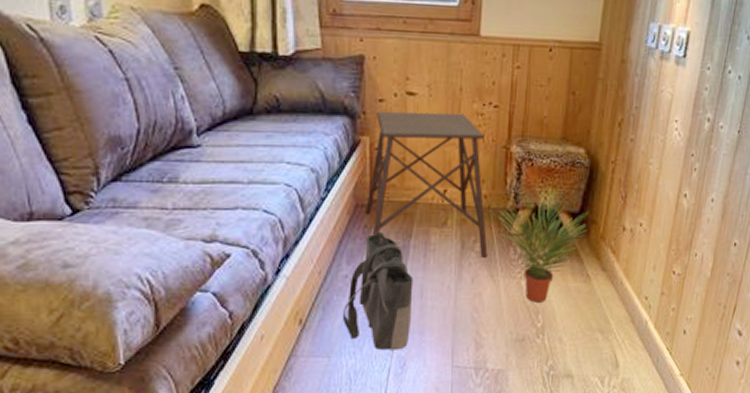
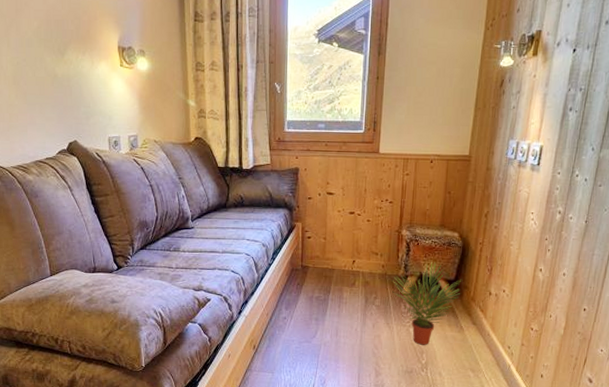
tote bag: present [343,232,414,351] -> none [283,289,331,372]
side table: present [366,111,488,258] -> none [298,205,385,310]

